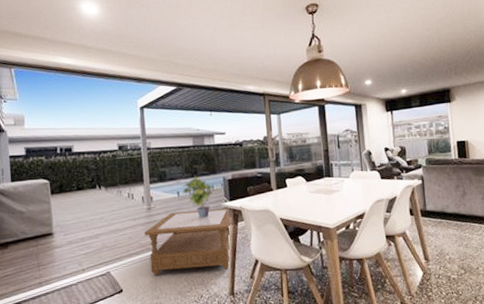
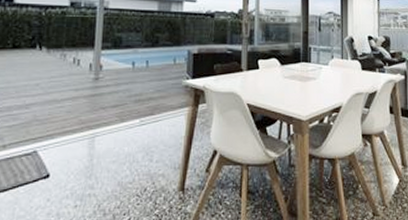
coffee table: present [144,207,232,276] -> none [87,86,191,161]
potted plant: present [182,175,213,218] -> none [139,45,175,95]

